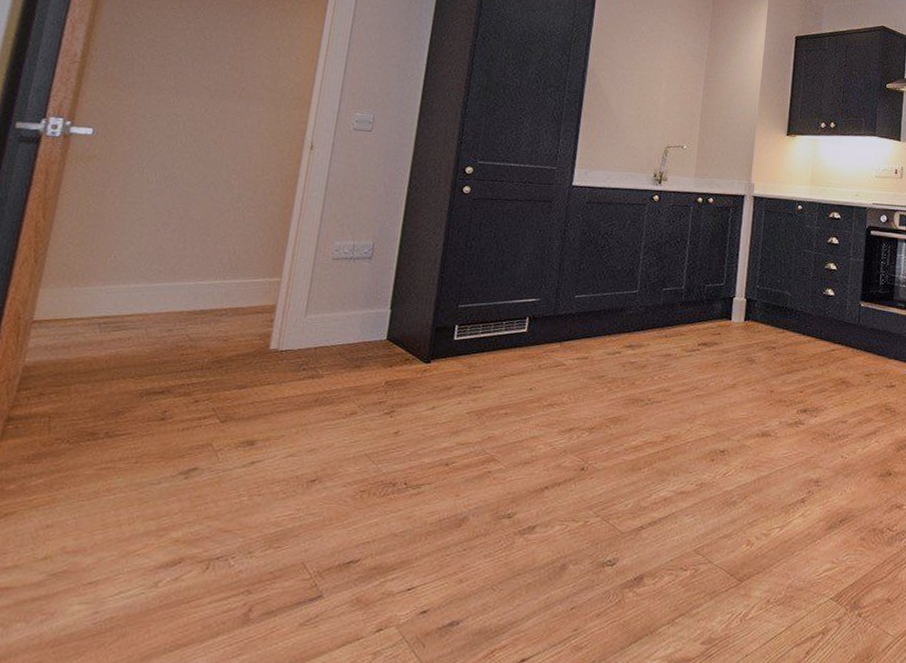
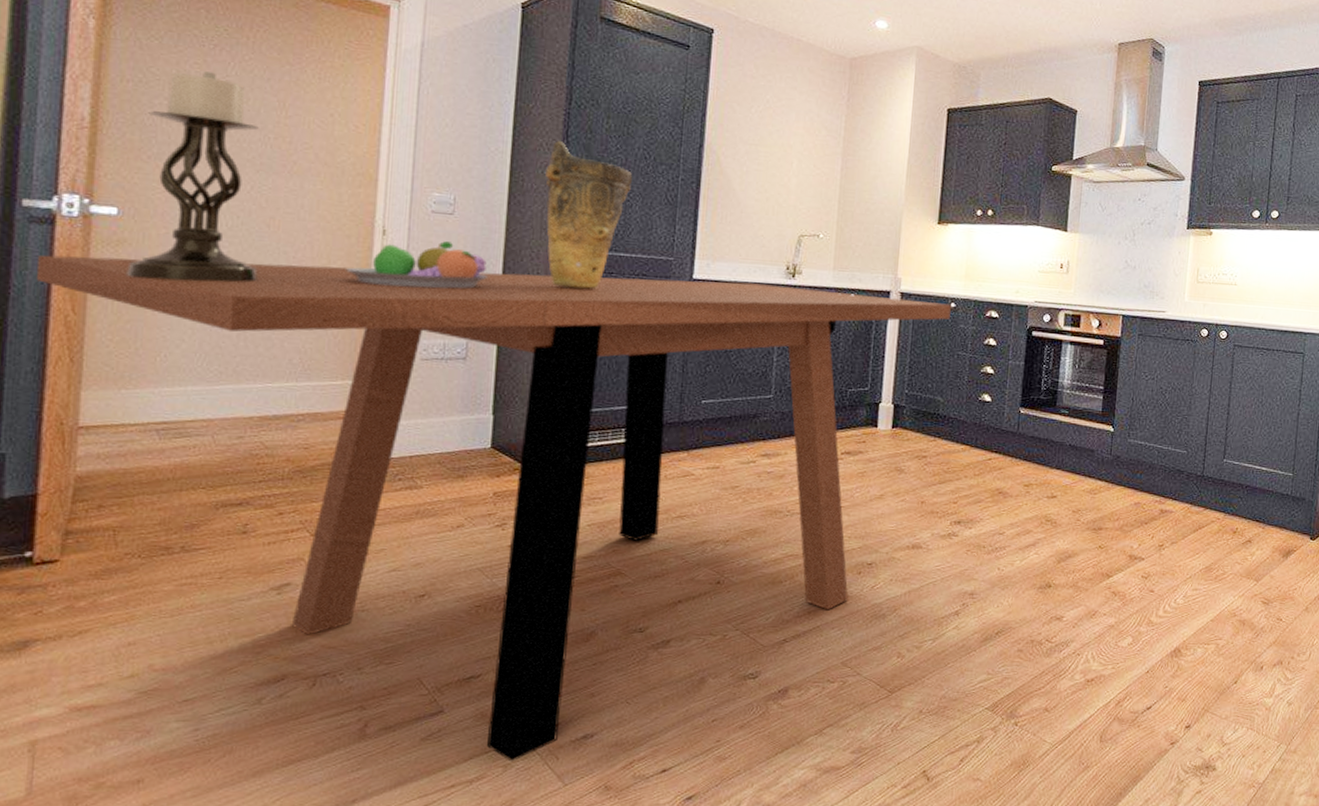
dining table: none [17,169,798,649] -> present [36,255,951,762]
candle holder: none [92,15,218,192] -> present [126,71,259,283]
fruit bowl: none [277,154,396,196] -> present [346,241,487,289]
vase: none [448,67,526,196] -> present [545,140,633,289]

